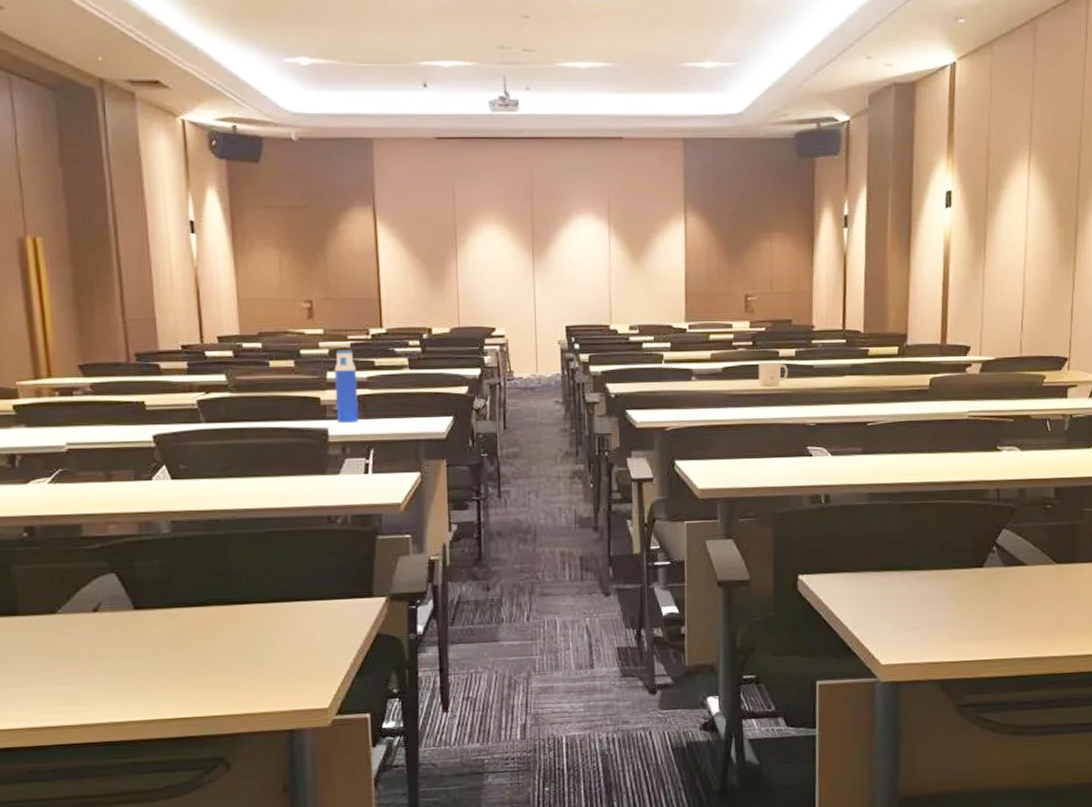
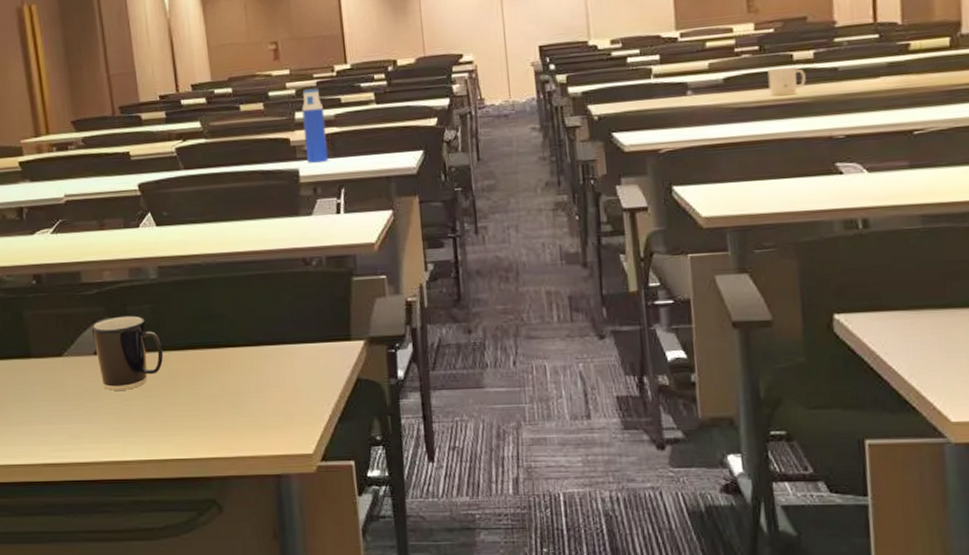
mug: none [91,571,173,649] -> present [91,315,164,391]

